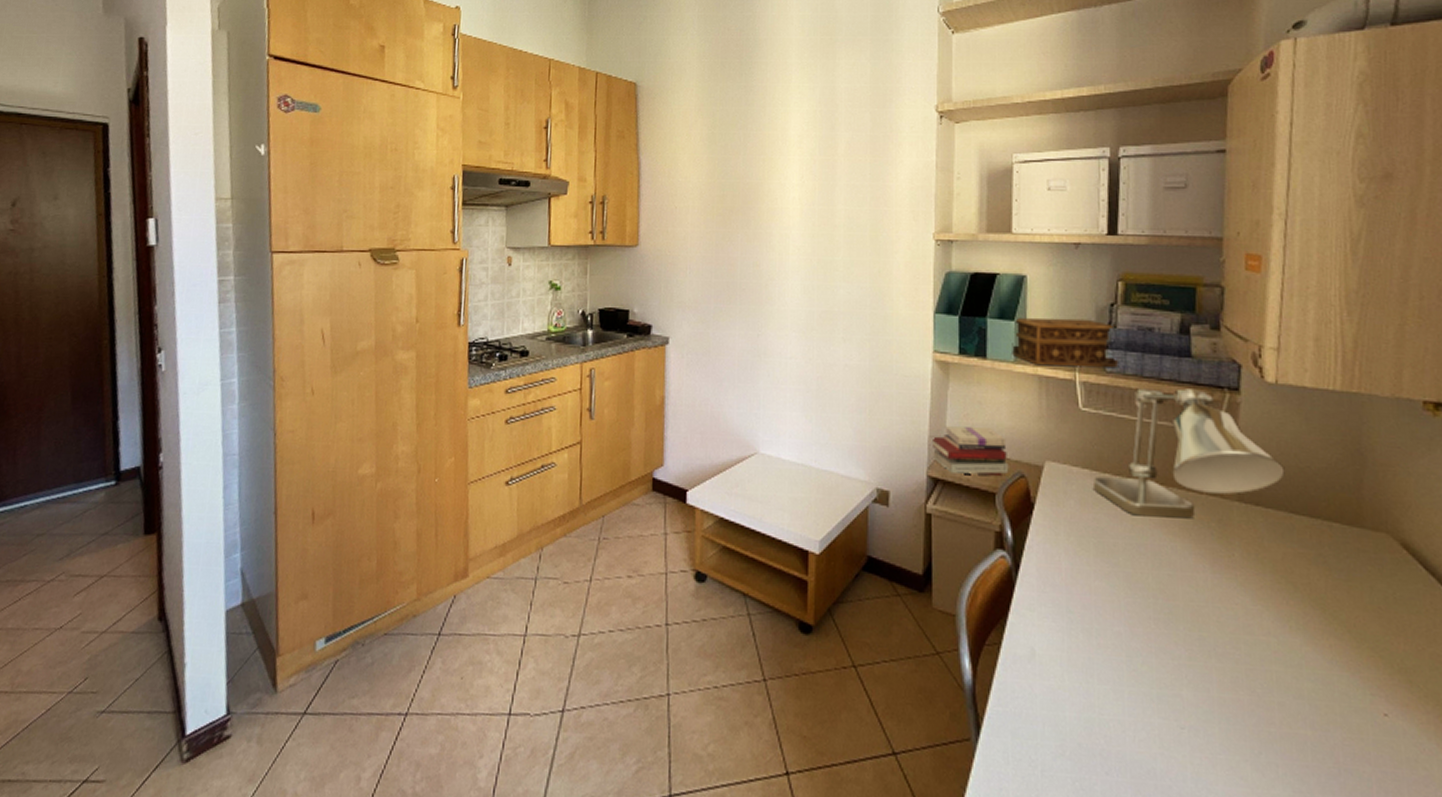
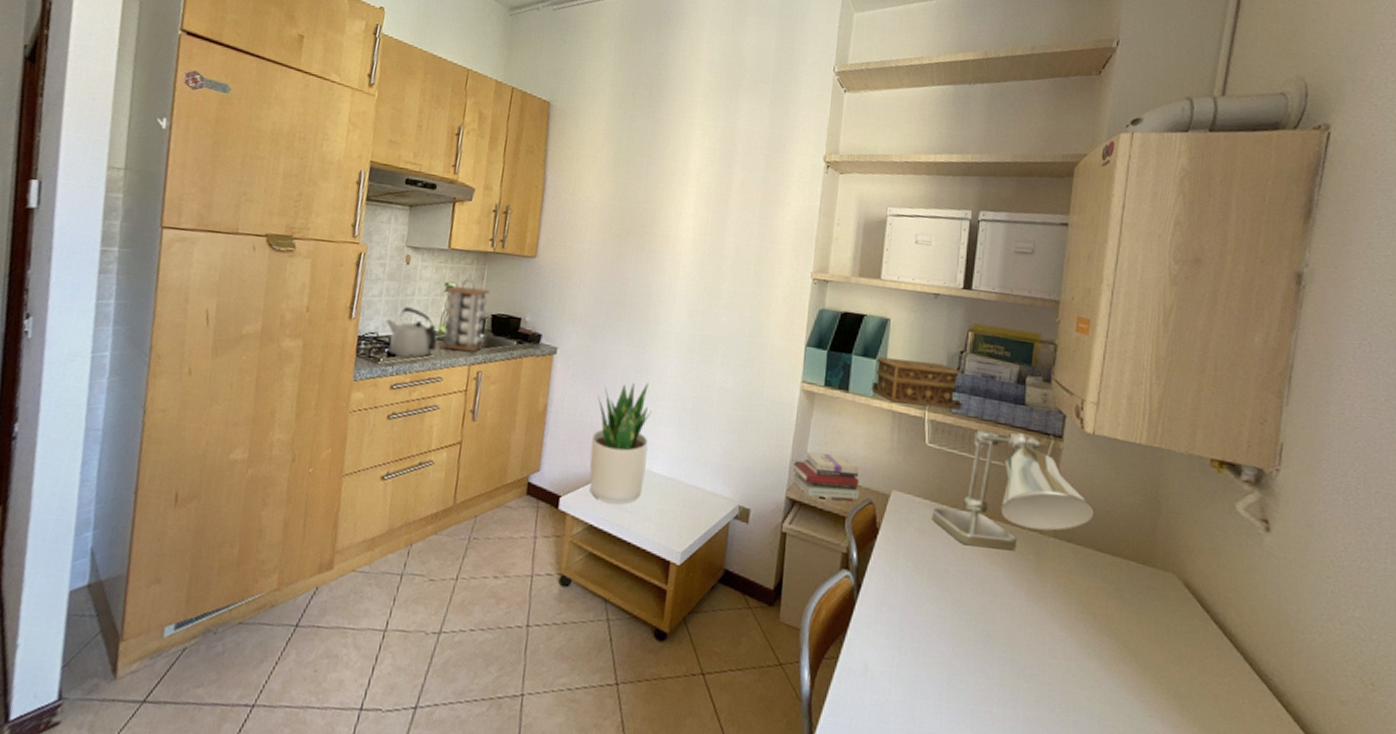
kettle: none [494,309,547,362] -> present [385,307,437,359]
spice rack: none [549,275,595,350] -> present [439,279,490,352]
planter: none [714,365,774,495] -> present [589,382,652,505]

